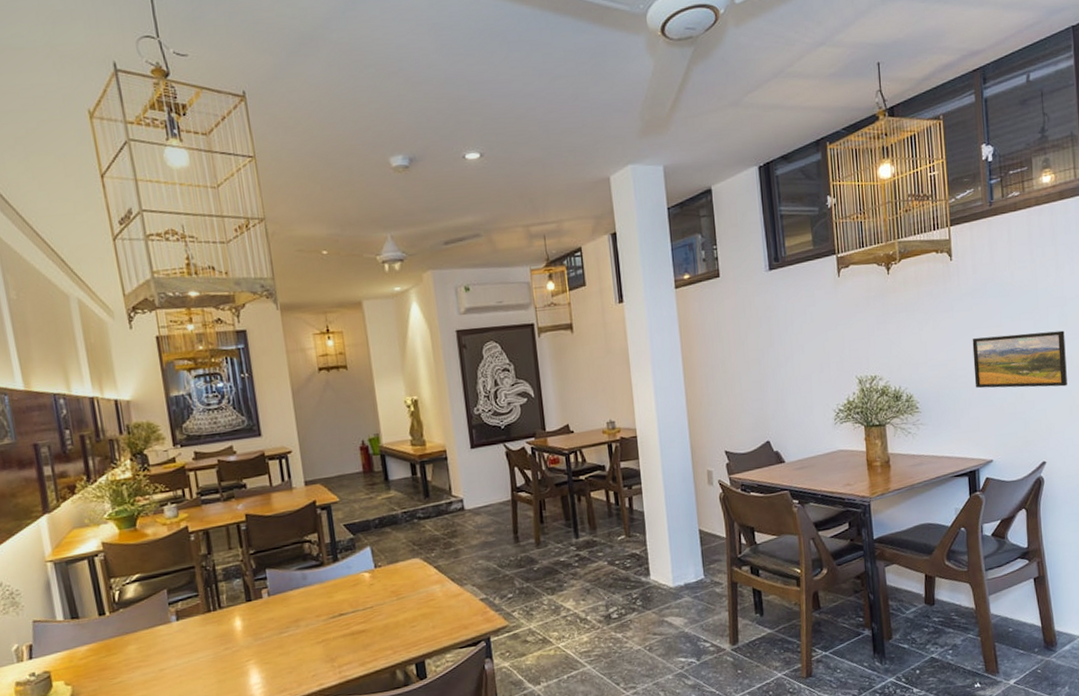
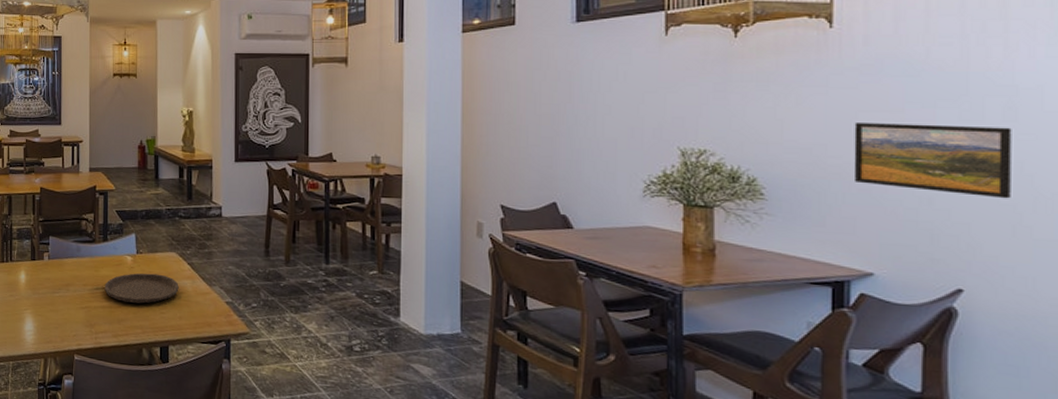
plate: none [341,585,428,625] -> present [104,273,179,304]

